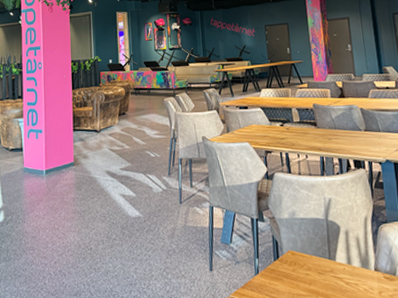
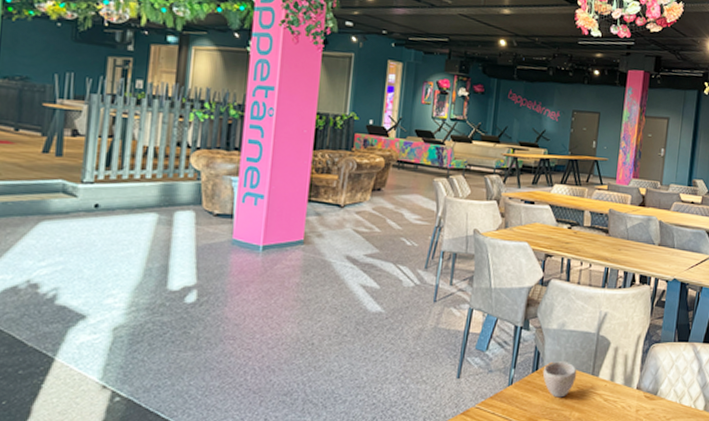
cup: none [283,247,315,284] -> present [542,360,577,398]

